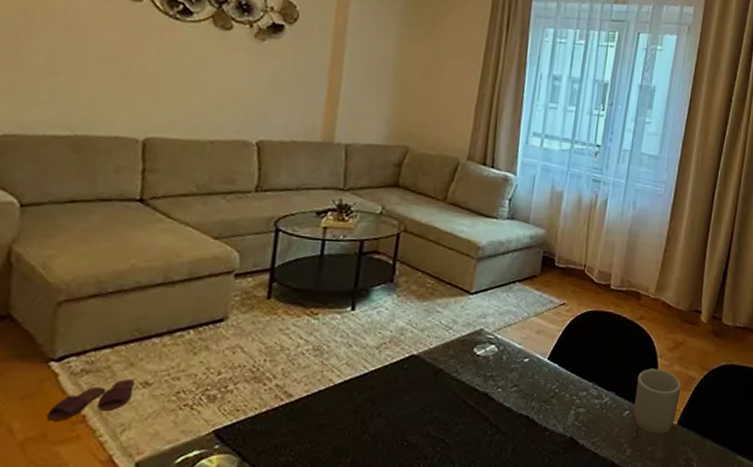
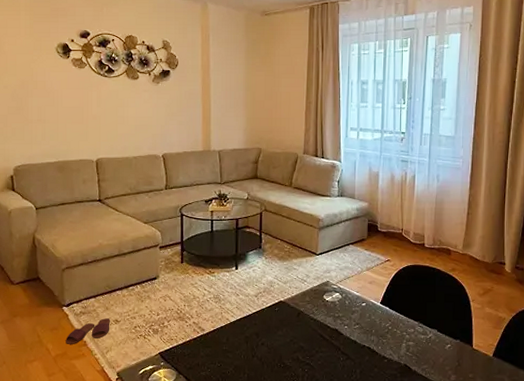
mug: present [633,368,682,434] -> none [454,310,493,364]

